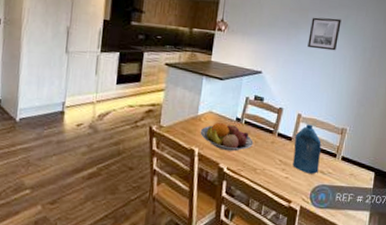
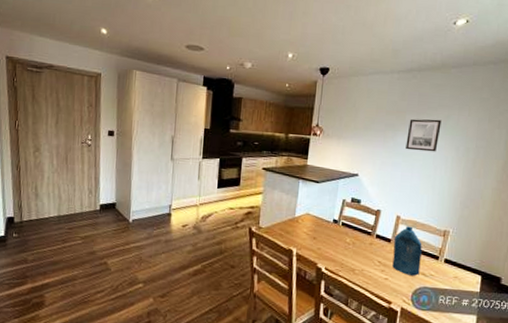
fruit bowl: present [200,122,253,152] -> none [297,223,351,252]

